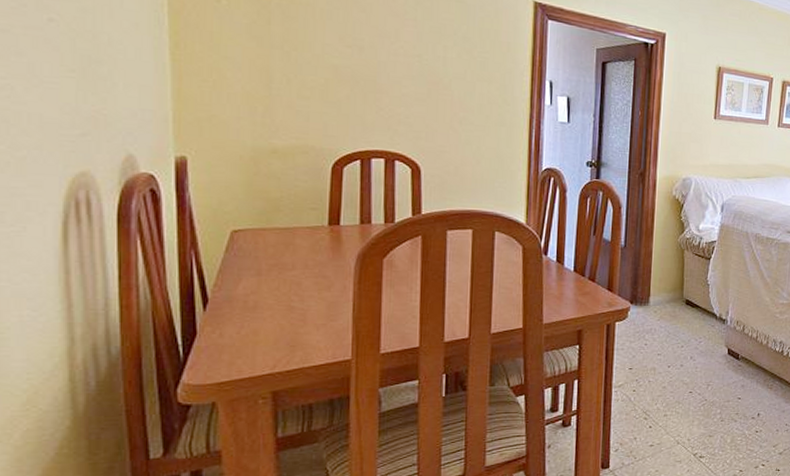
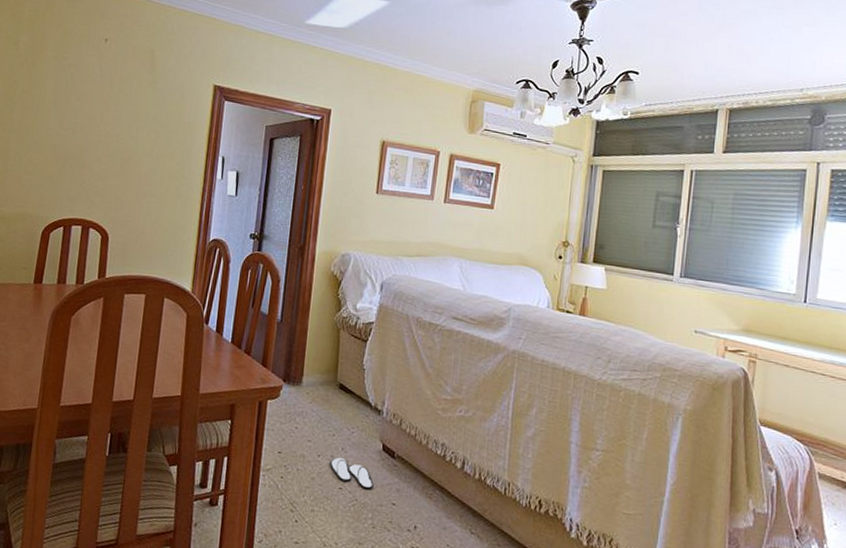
slippers: none [680,365,721,390] -> present [330,457,374,490]

